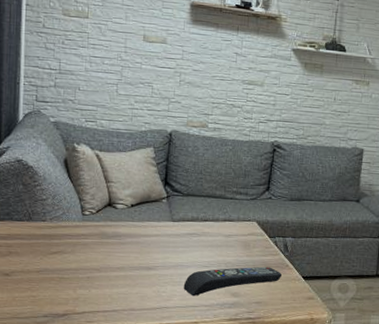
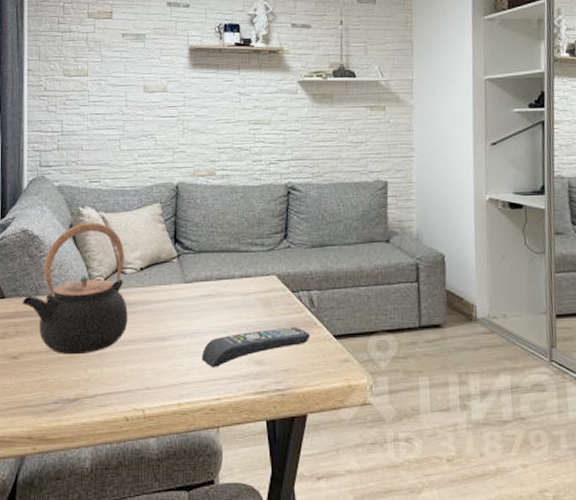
teapot: none [15,159,117,277] -> present [22,222,128,355]

